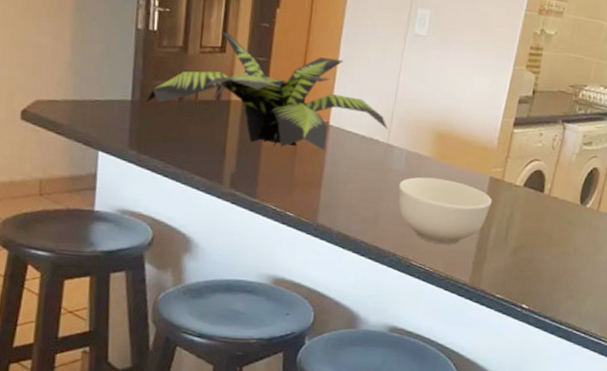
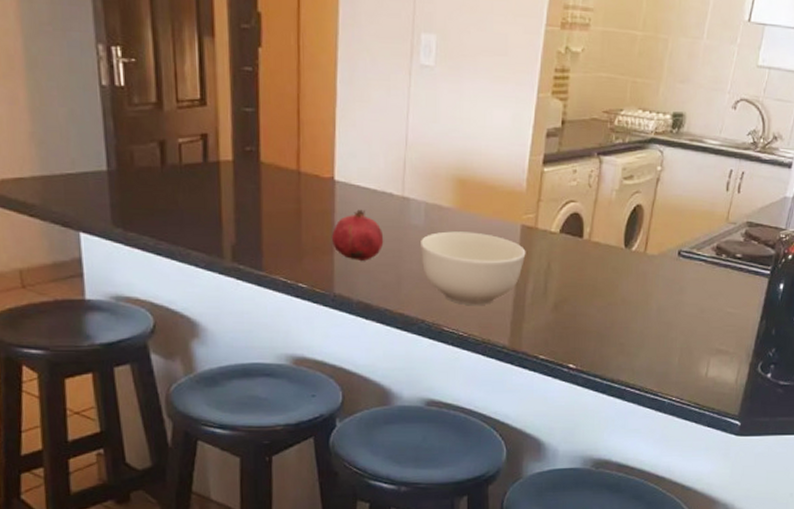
plant: present [147,32,388,150] -> none [125,81,402,210]
fruit: none [321,151,367,197] -> present [332,209,384,261]

